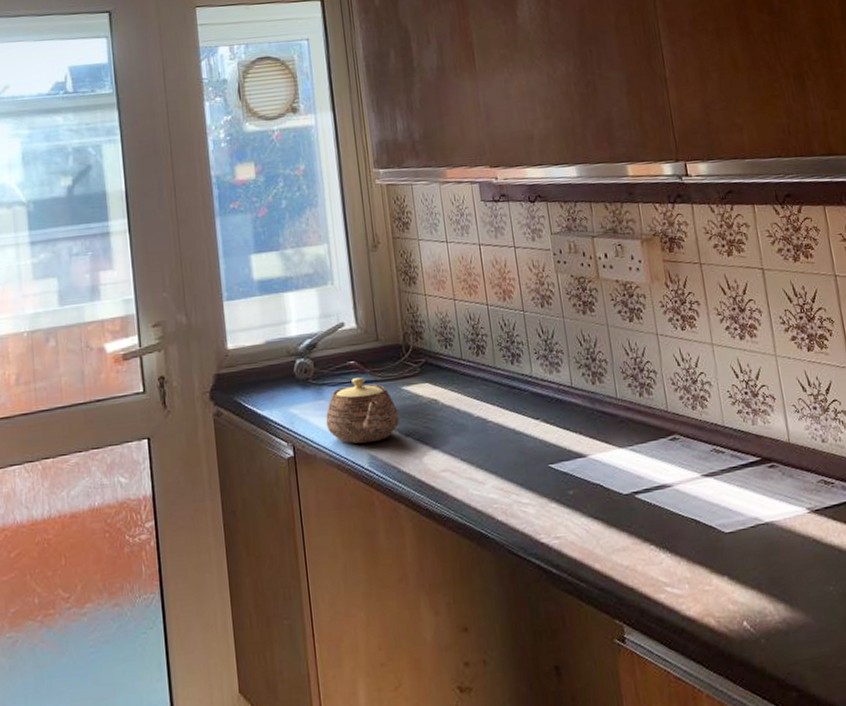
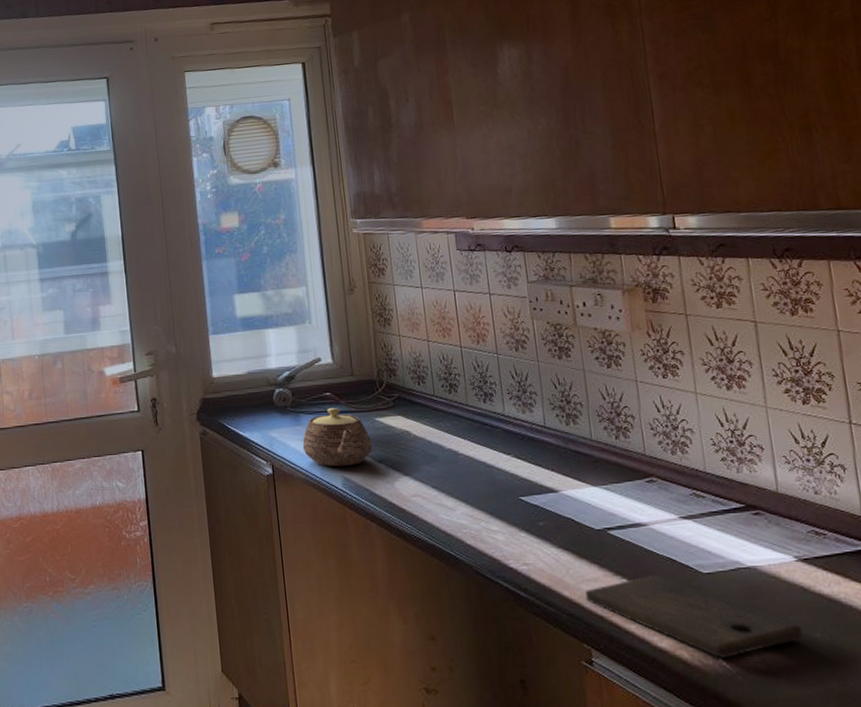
cutting board: none [615,537,818,622] -> present [584,574,803,658]

